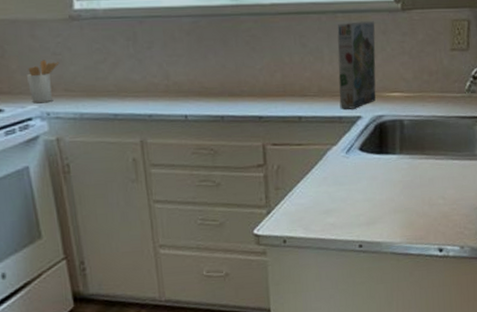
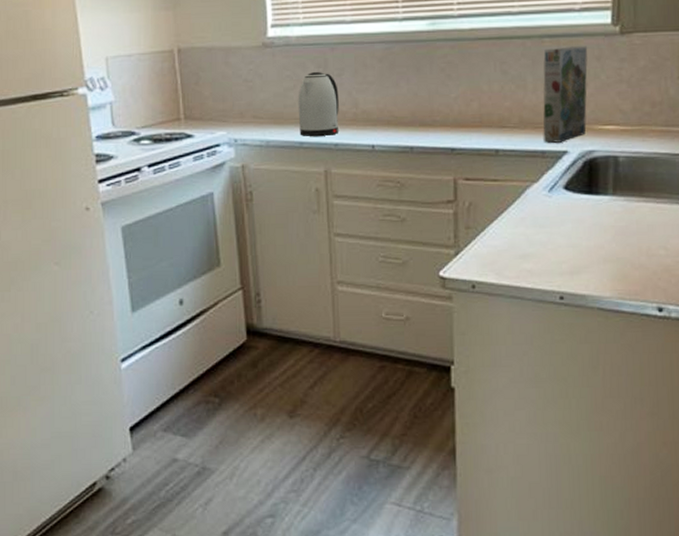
utensil holder: present [26,60,60,104] -> none [217,86,250,130]
kettle: none [109,45,151,108] -> present [297,72,339,136]

